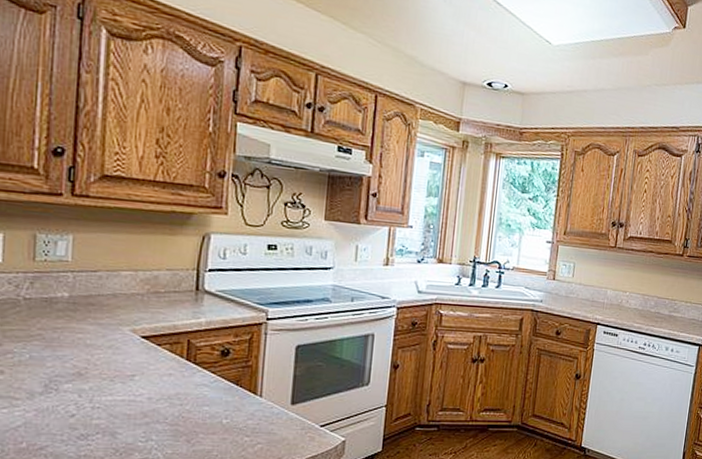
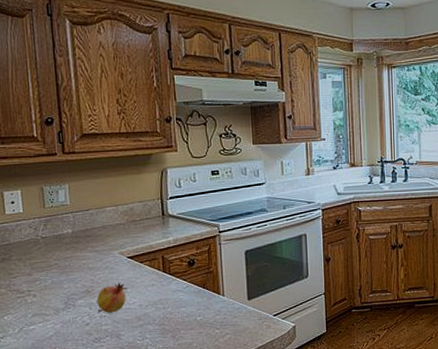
fruit: none [89,367,134,404] -> present [96,282,127,313]

